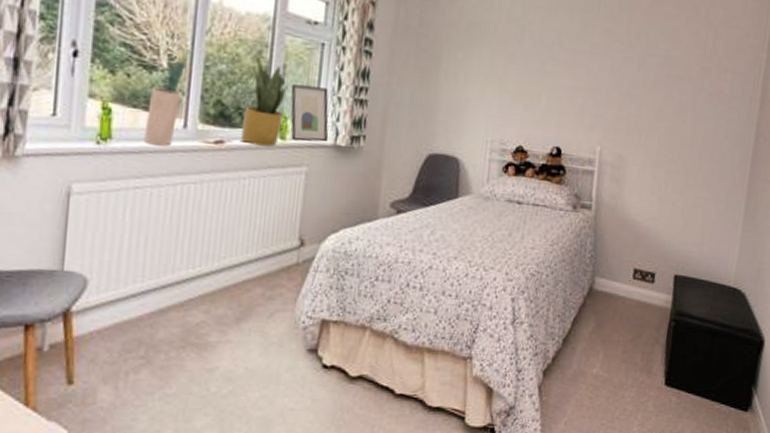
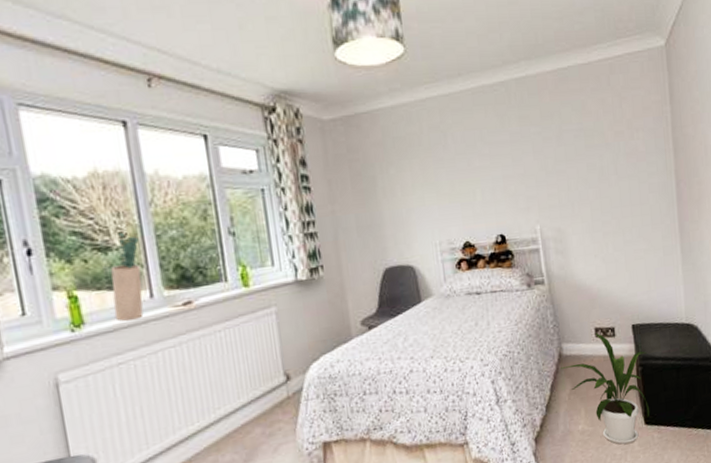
planter: present [240,57,287,147] -> none [201,214,243,299]
picture frame: present [290,84,329,143] -> none [242,230,290,286]
house plant: none [587,275,684,402] -> present [560,333,650,445]

